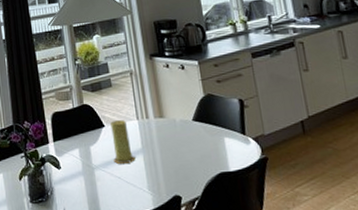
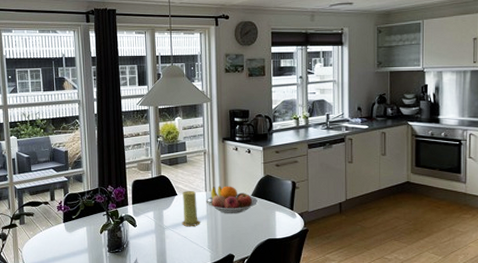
fruit bowl: none [139,110,202,145] -> present [206,186,259,213]

